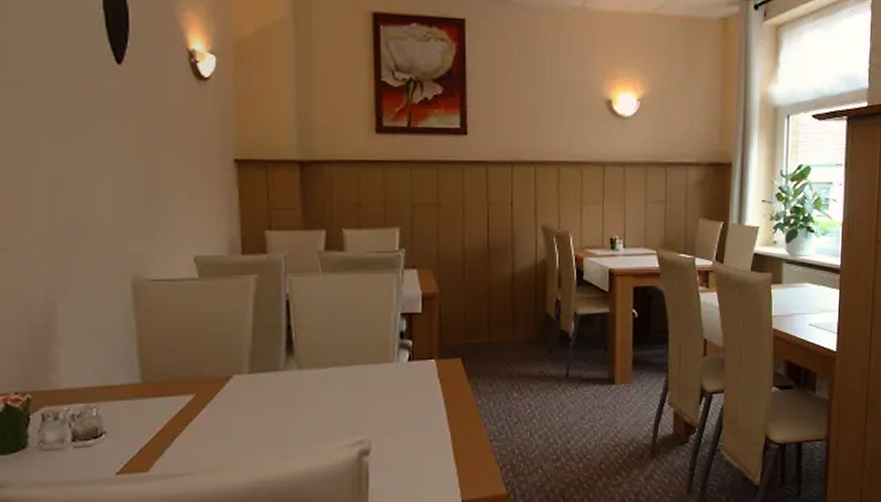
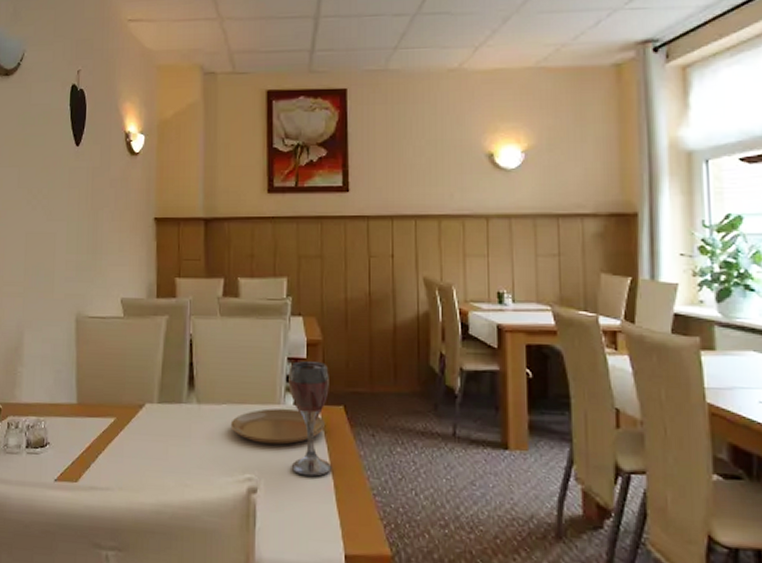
plate: none [338,366,443,404] -> present [230,408,326,445]
cup: none [402,314,449,431] -> present [288,360,332,477]

